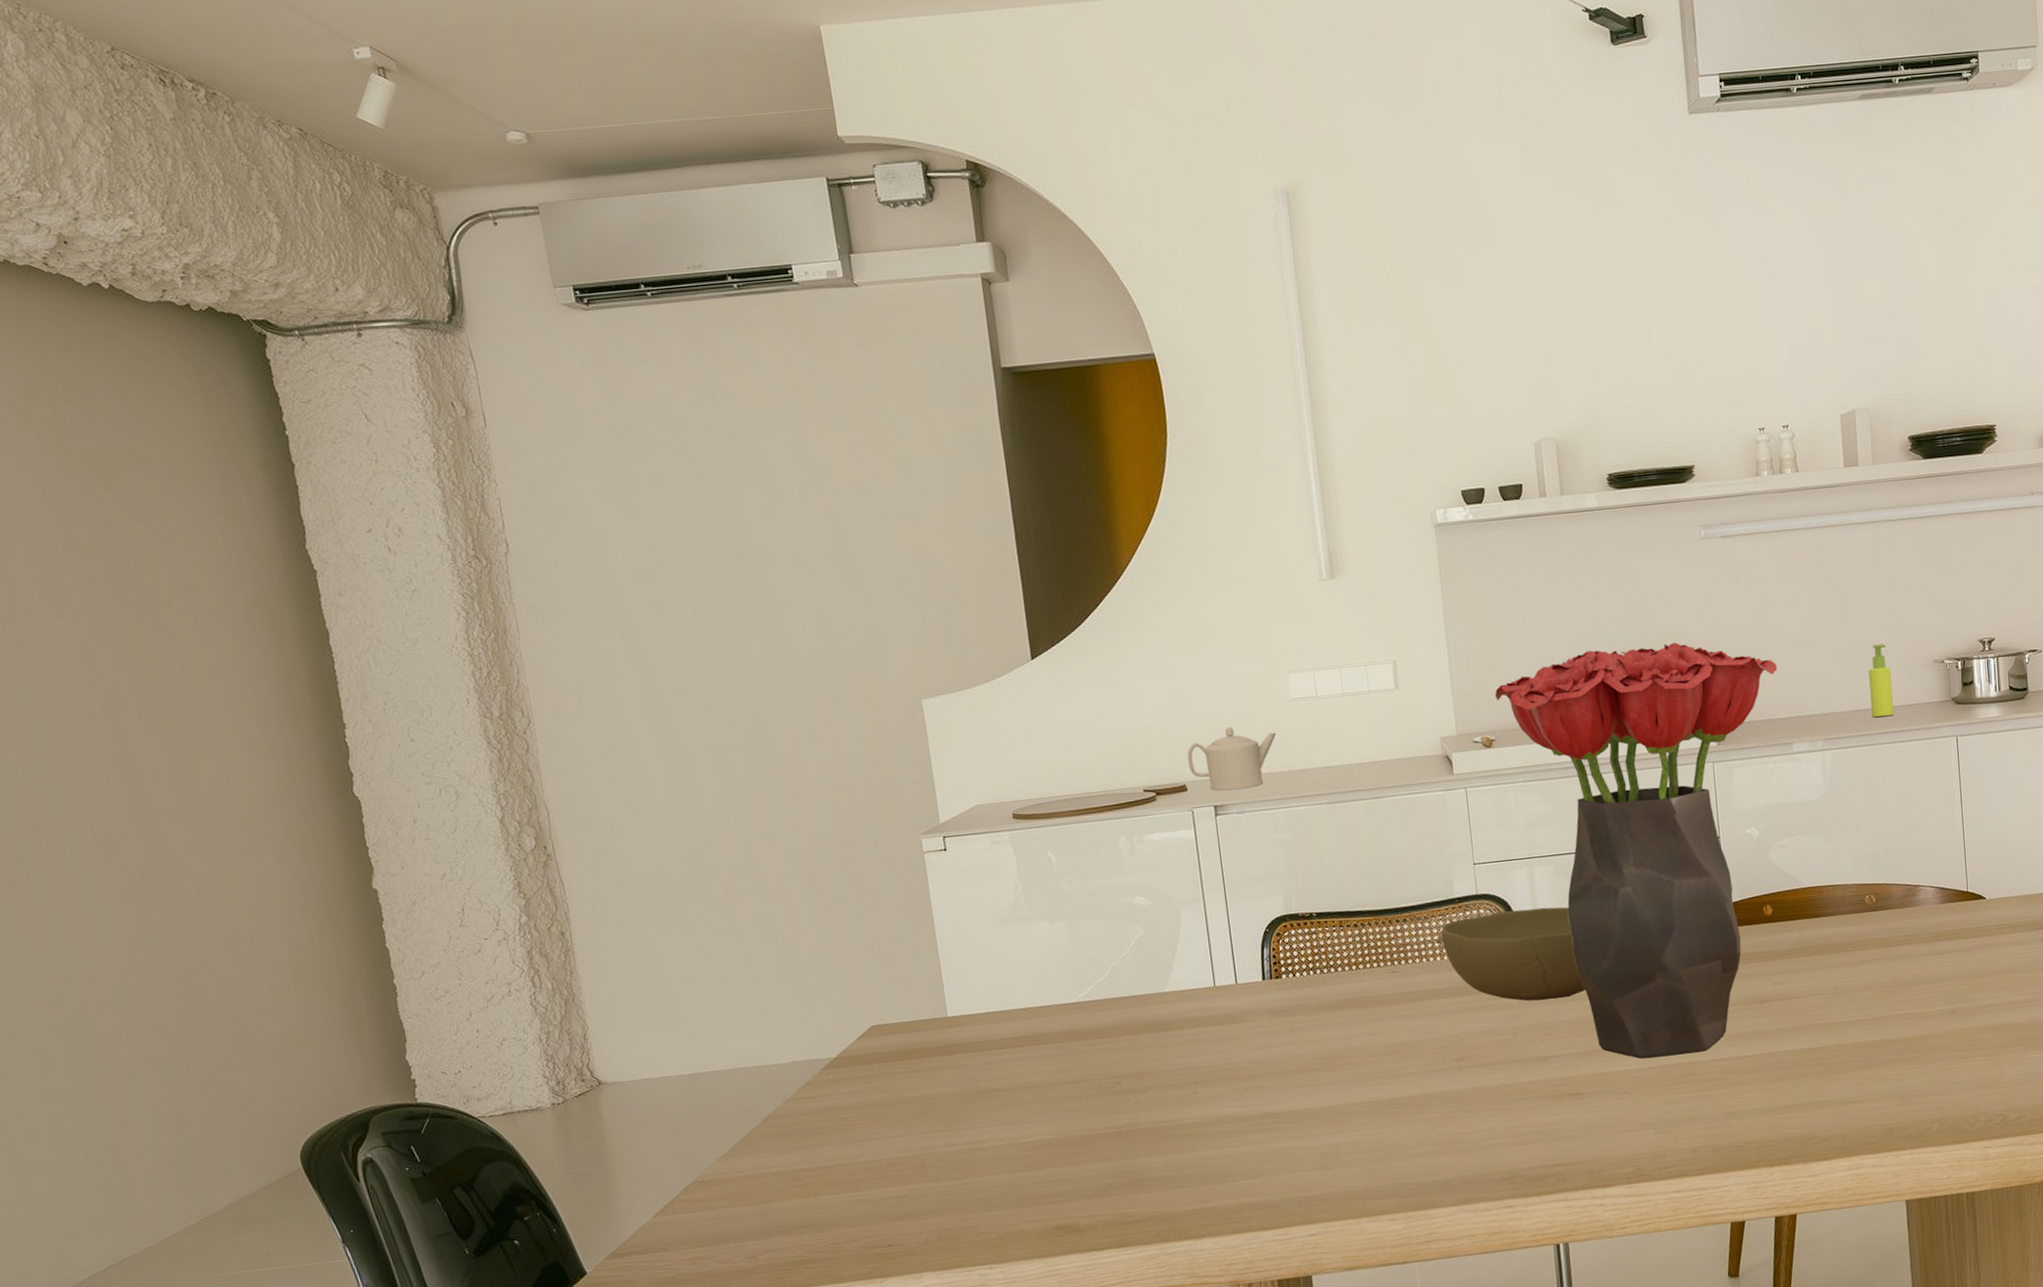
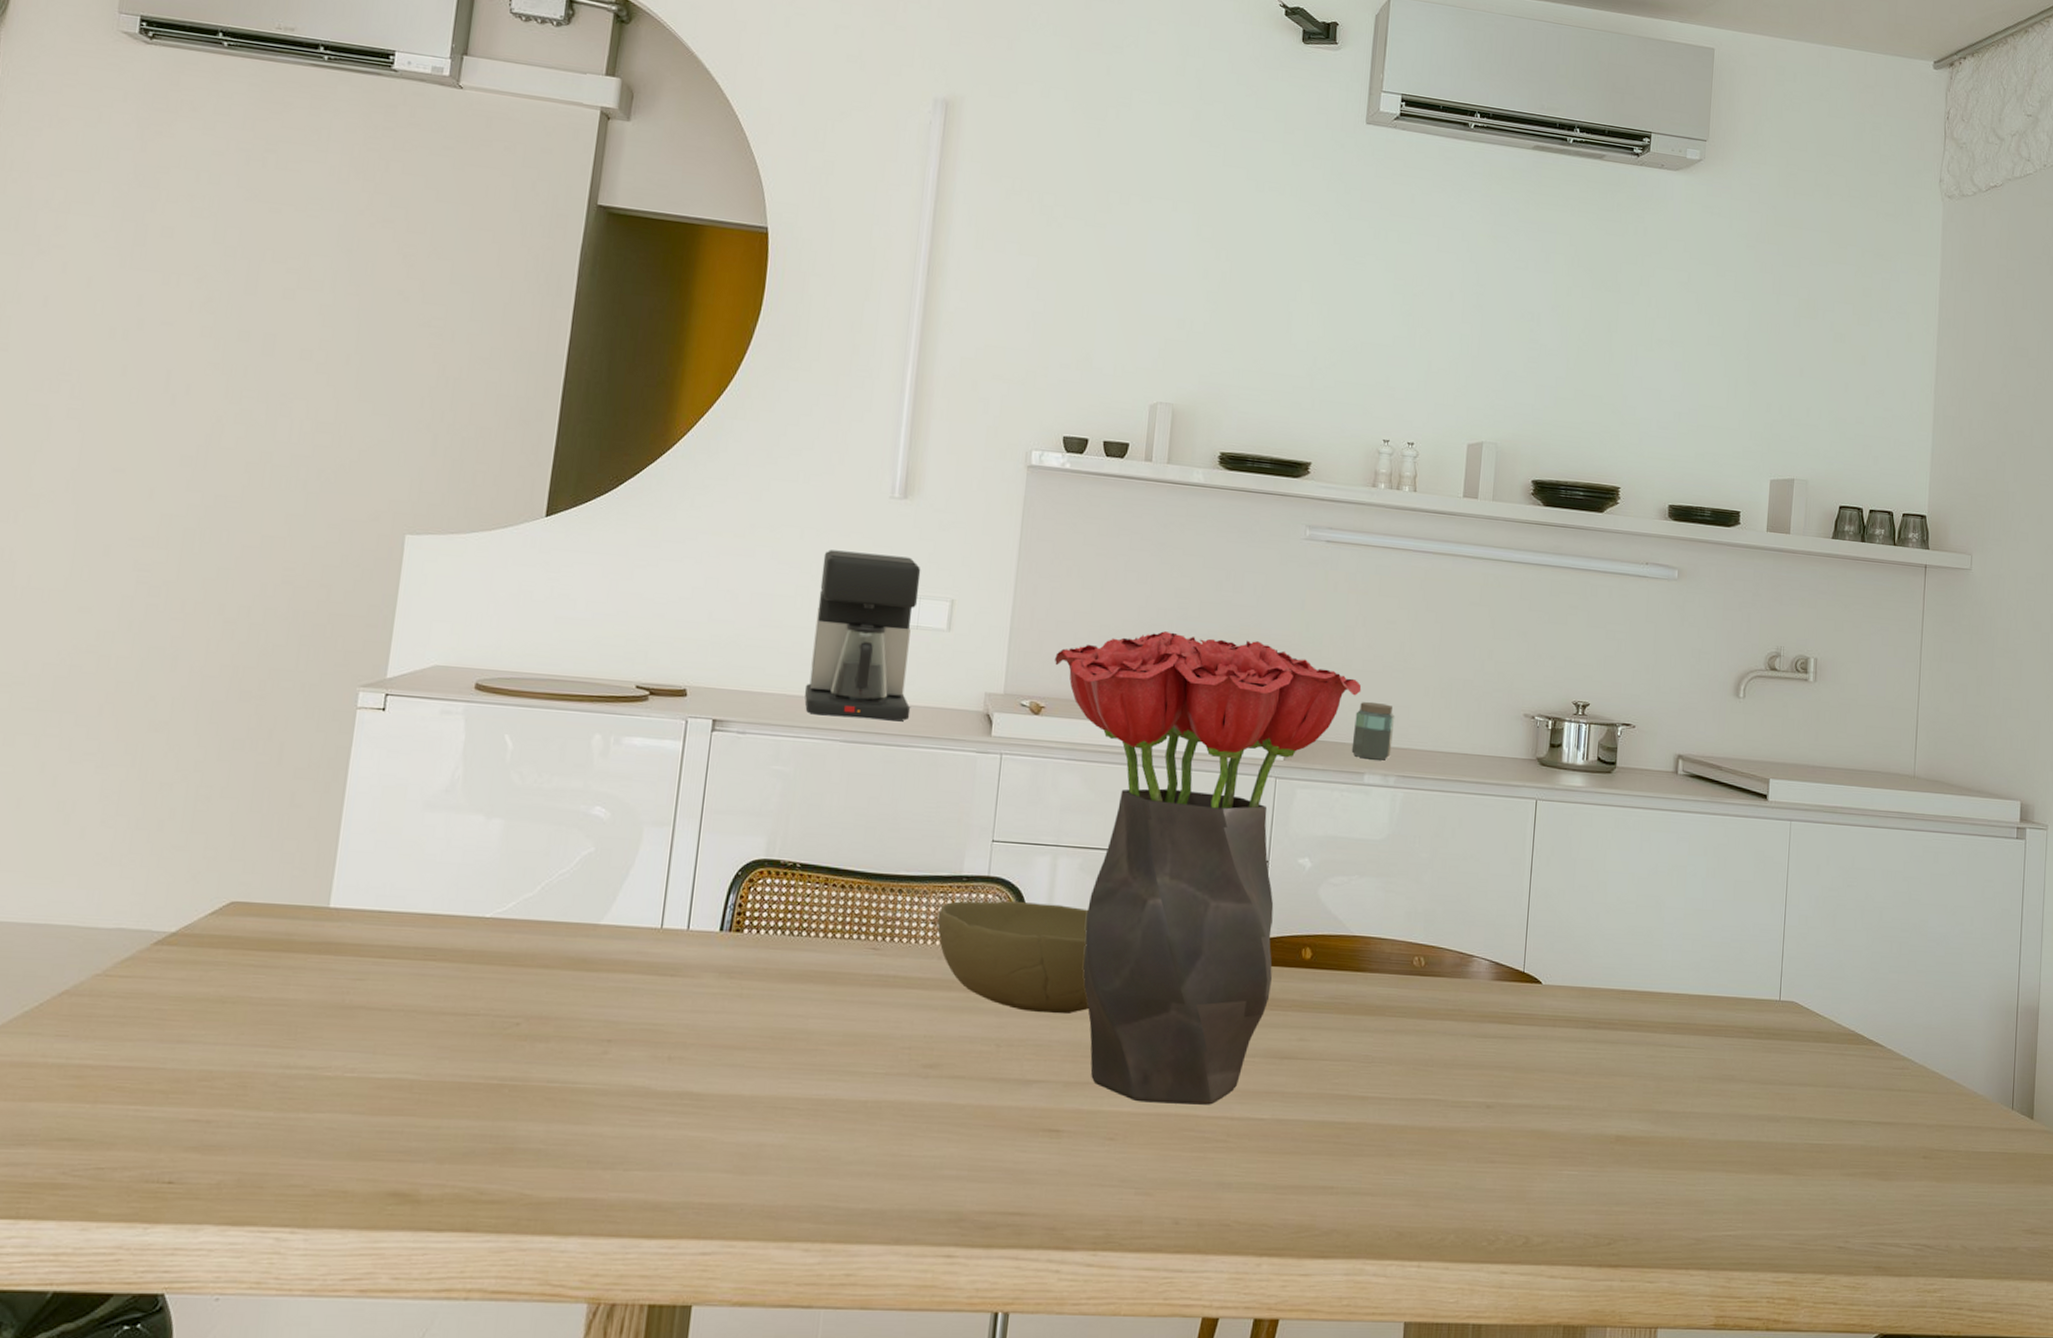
teapot: present [1187,727,1277,792] -> none [694,635,804,708]
coffee maker: none [1274,631,1380,785] -> present [804,549,921,721]
peanut butter: none [1776,676,1815,730] -> present [1351,701,1395,761]
soap dispenser: present [1869,644,1894,717] -> none [1452,686,1478,764]

